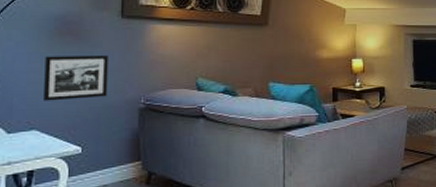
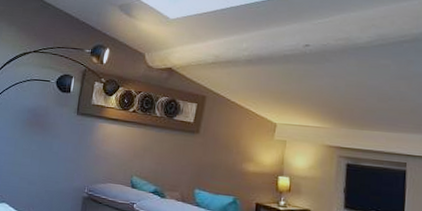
picture frame: present [44,55,108,101] -> none [14,142,64,183]

